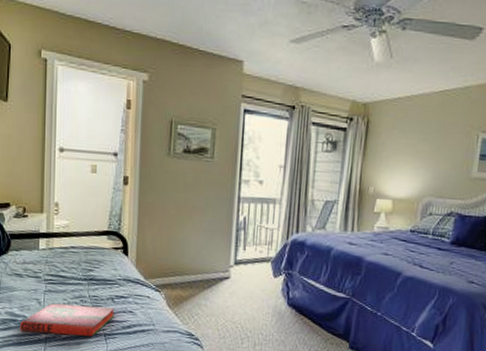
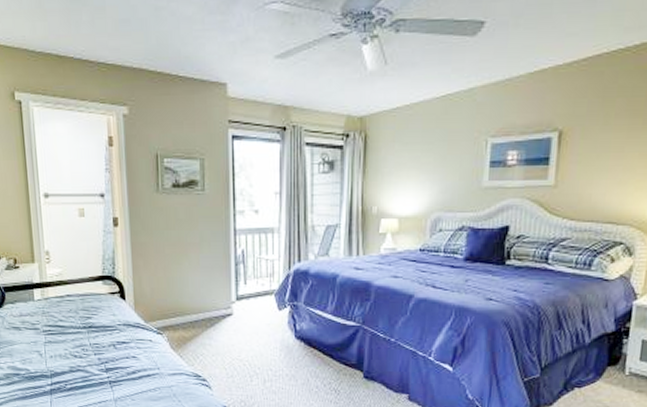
hardback book: present [20,303,114,337] -> none [24,354,117,386]

